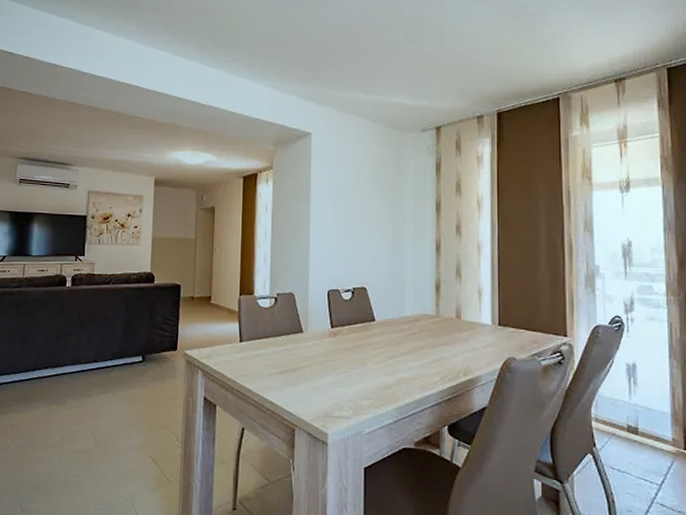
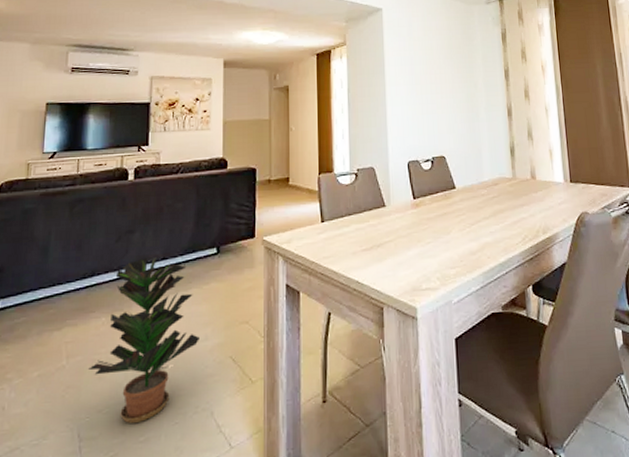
potted plant: none [30,358,124,503] -> present [88,256,199,423]

